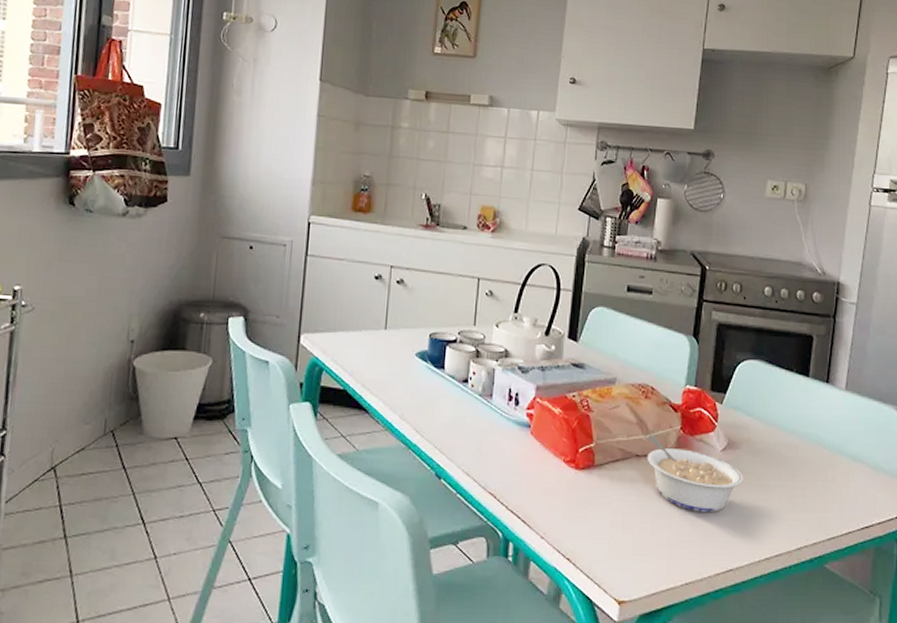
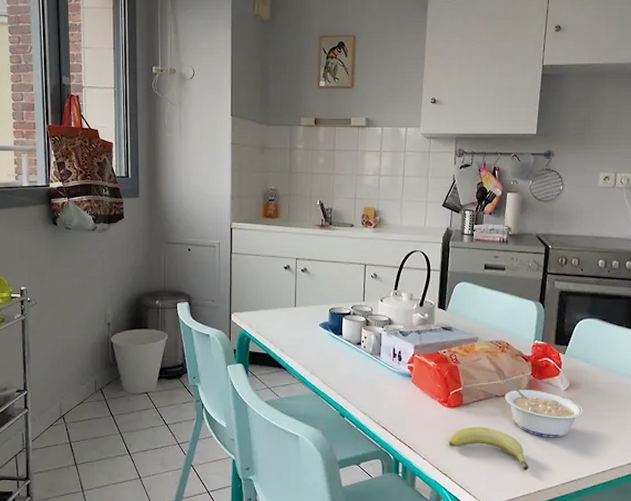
fruit: none [574,495,675,556] -> present [448,426,529,470]

